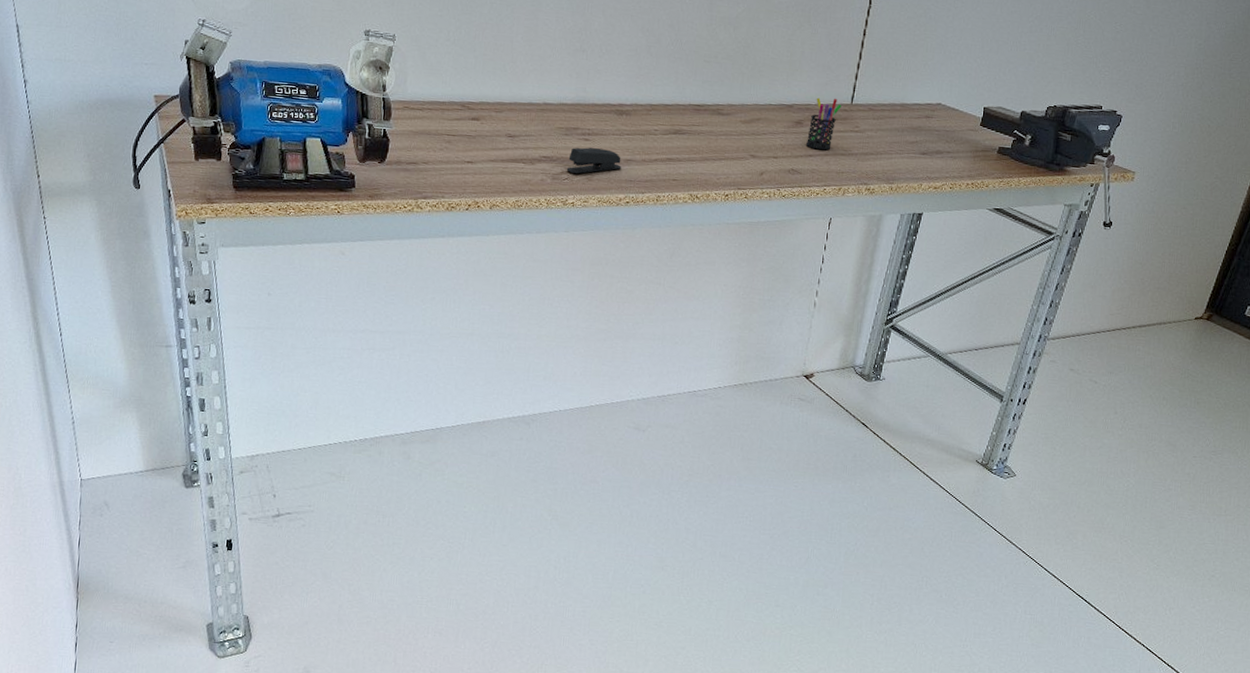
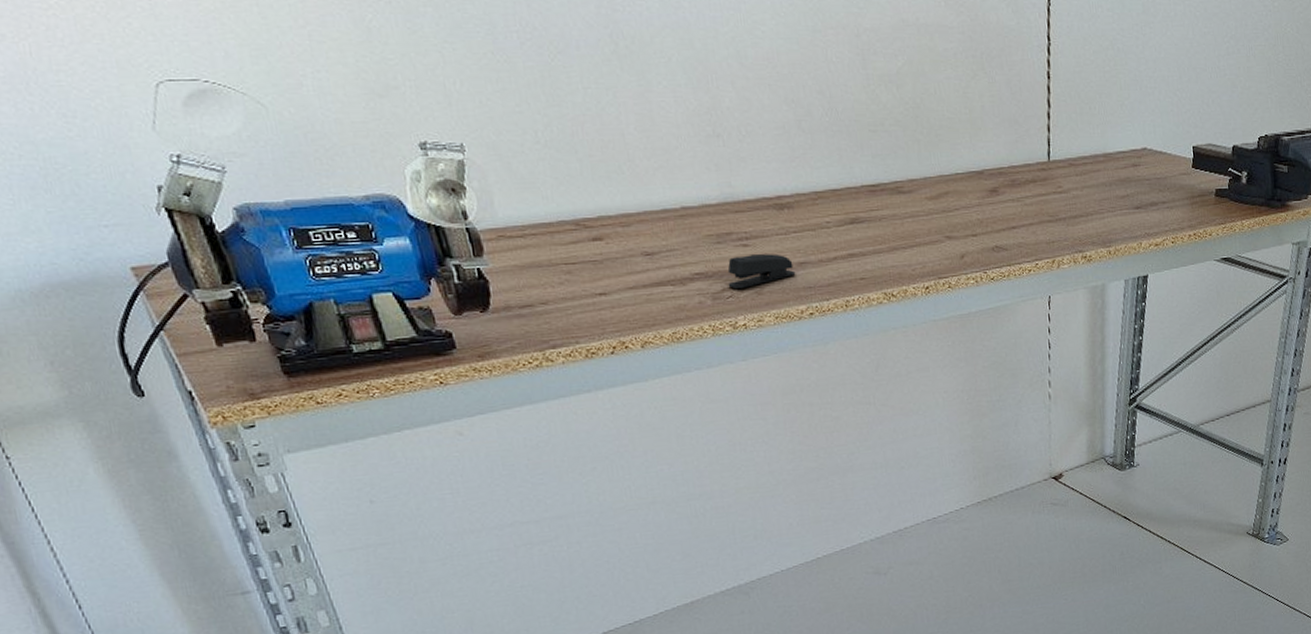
pen holder: present [805,97,842,151] -> none [1005,157,1039,220]

